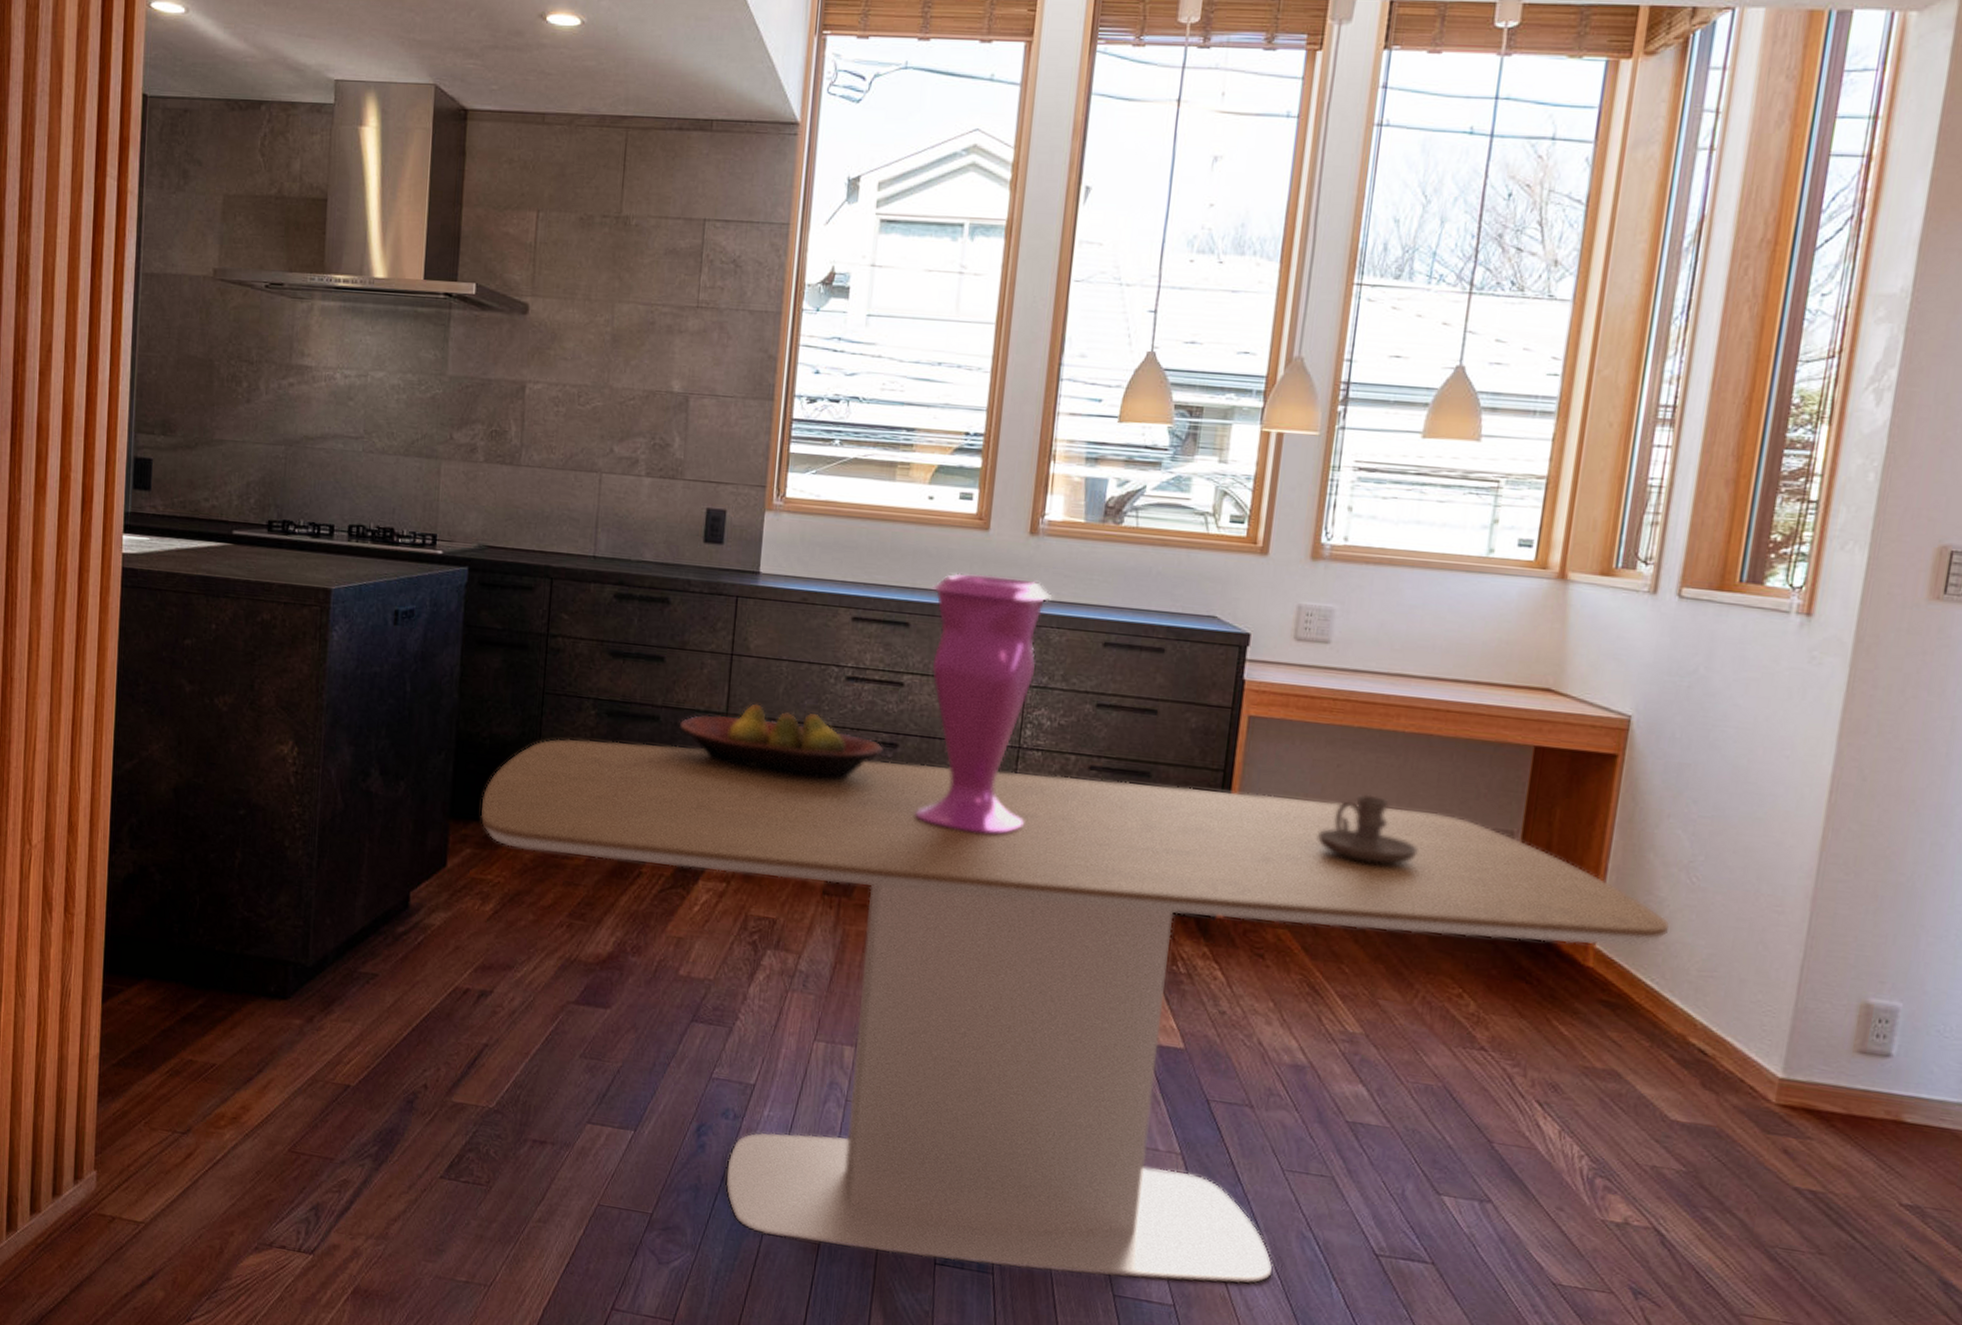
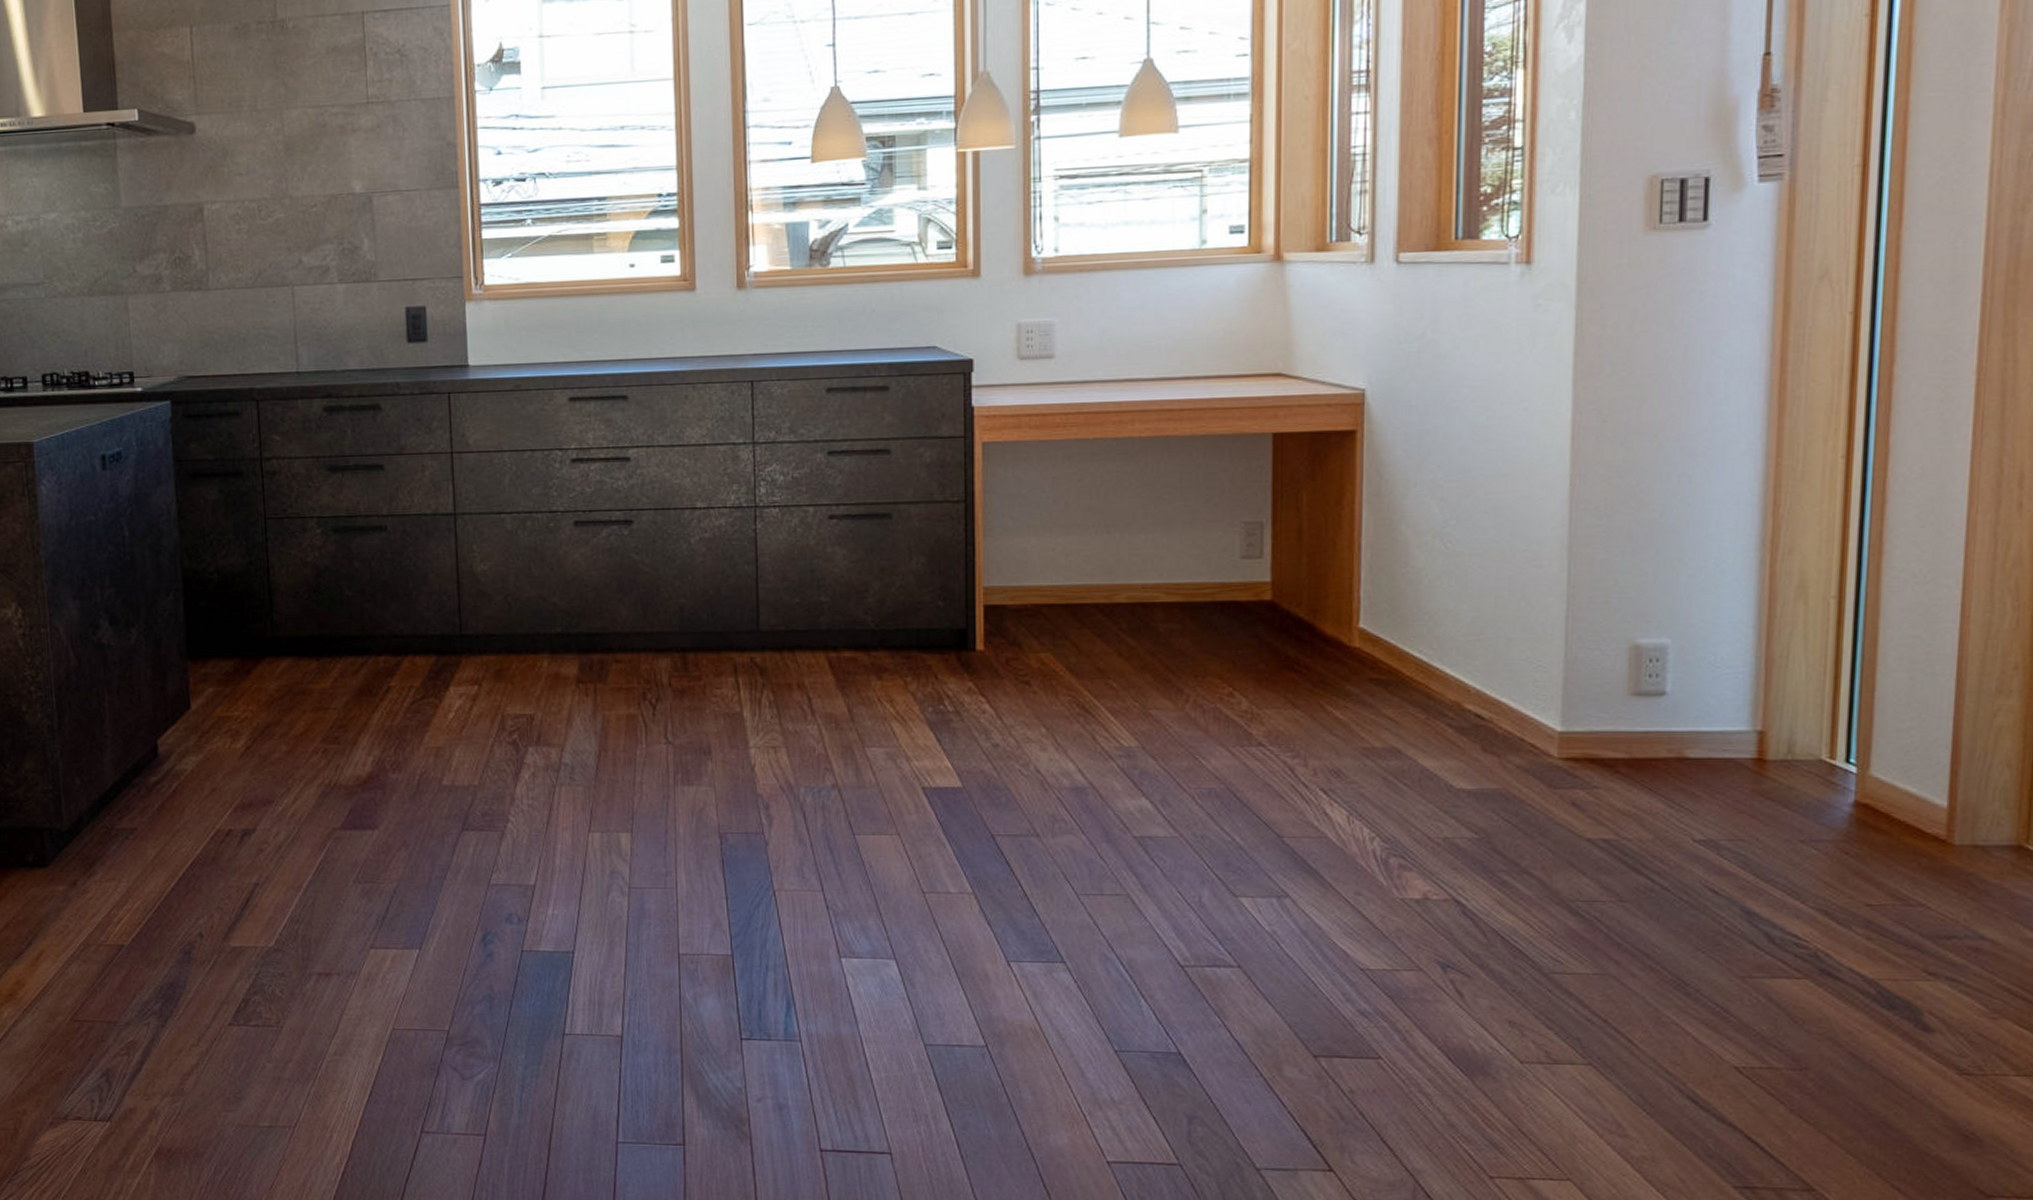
dining table: present [480,738,1669,1285] -> none [217,513,1429,1035]
fruit bowl: present [678,703,884,780] -> none [408,499,619,568]
vase: present [915,573,1053,834] -> none [643,335,770,599]
candle holder: present [1318,794,1418,864] -> none [1068,505,1170,573]

